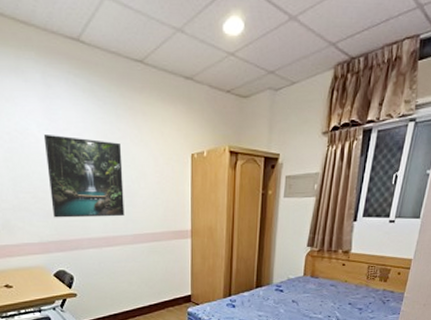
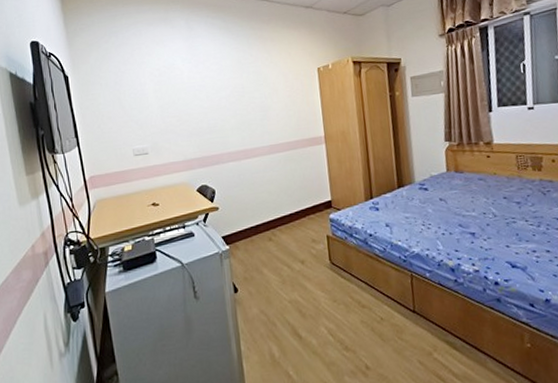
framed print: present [43,135,125,218] -> none [187,66,260,137]

